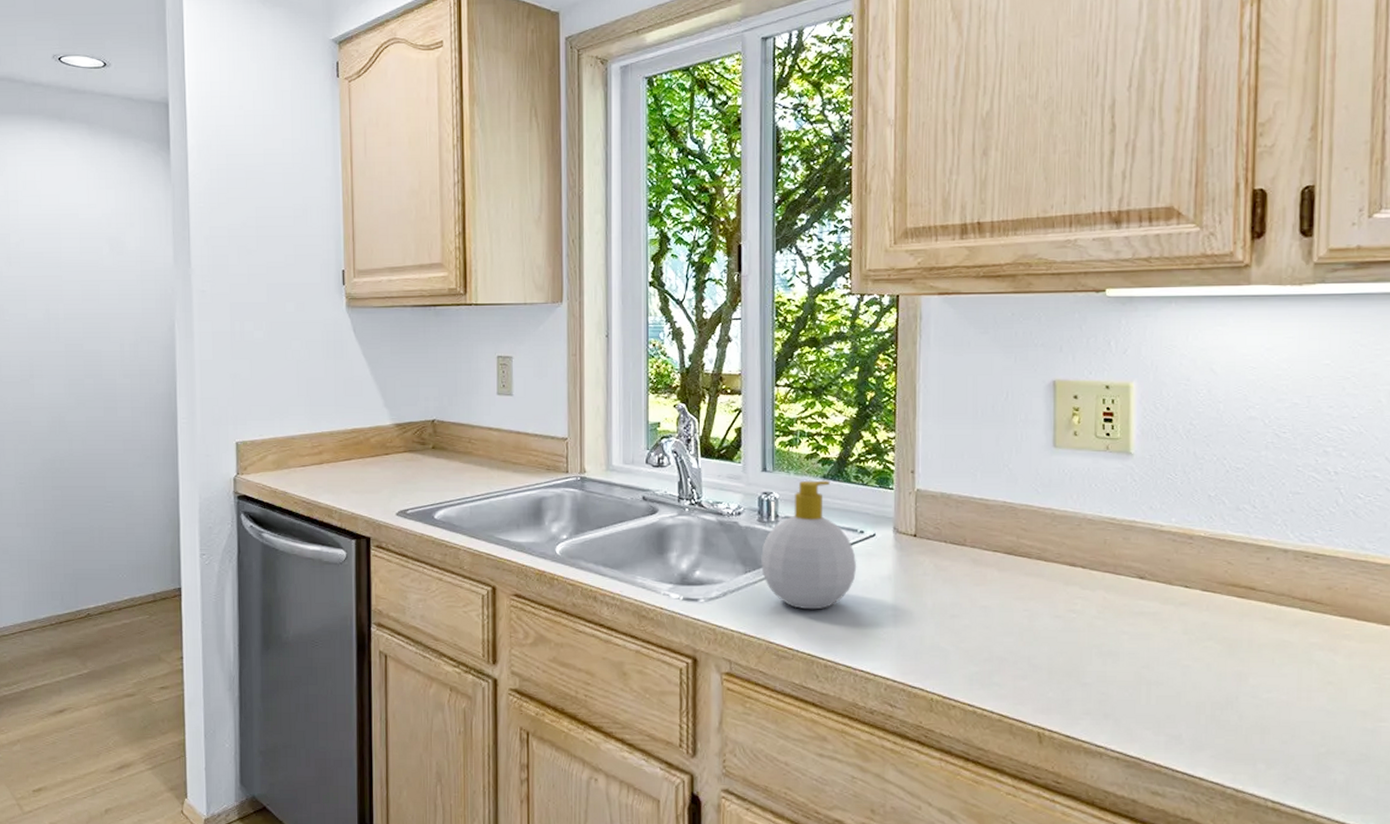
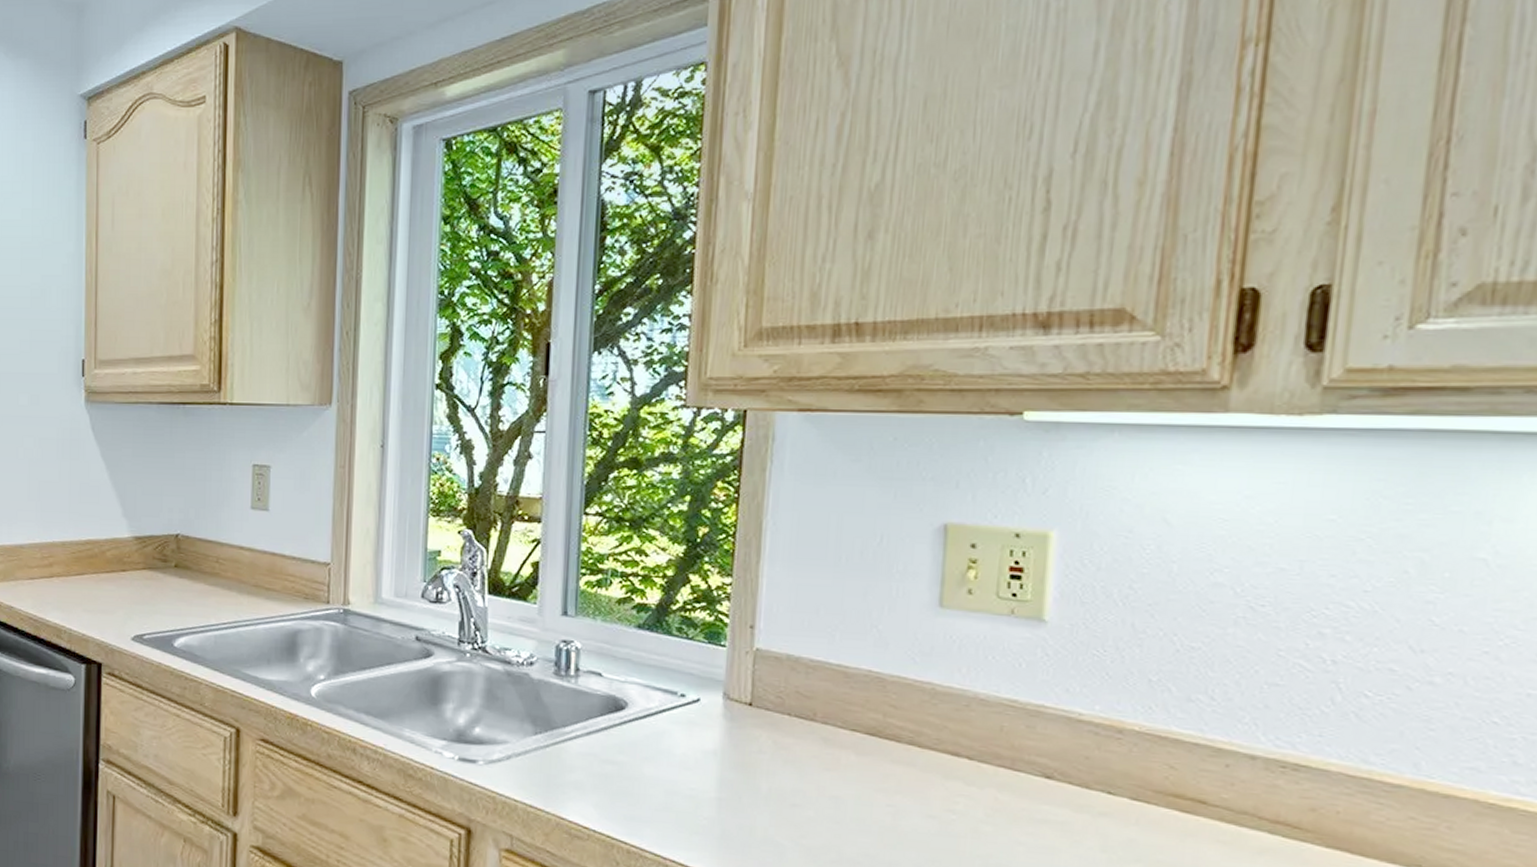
soap bottle: present [761,480,857,610] -> none [555,630,675,784]

